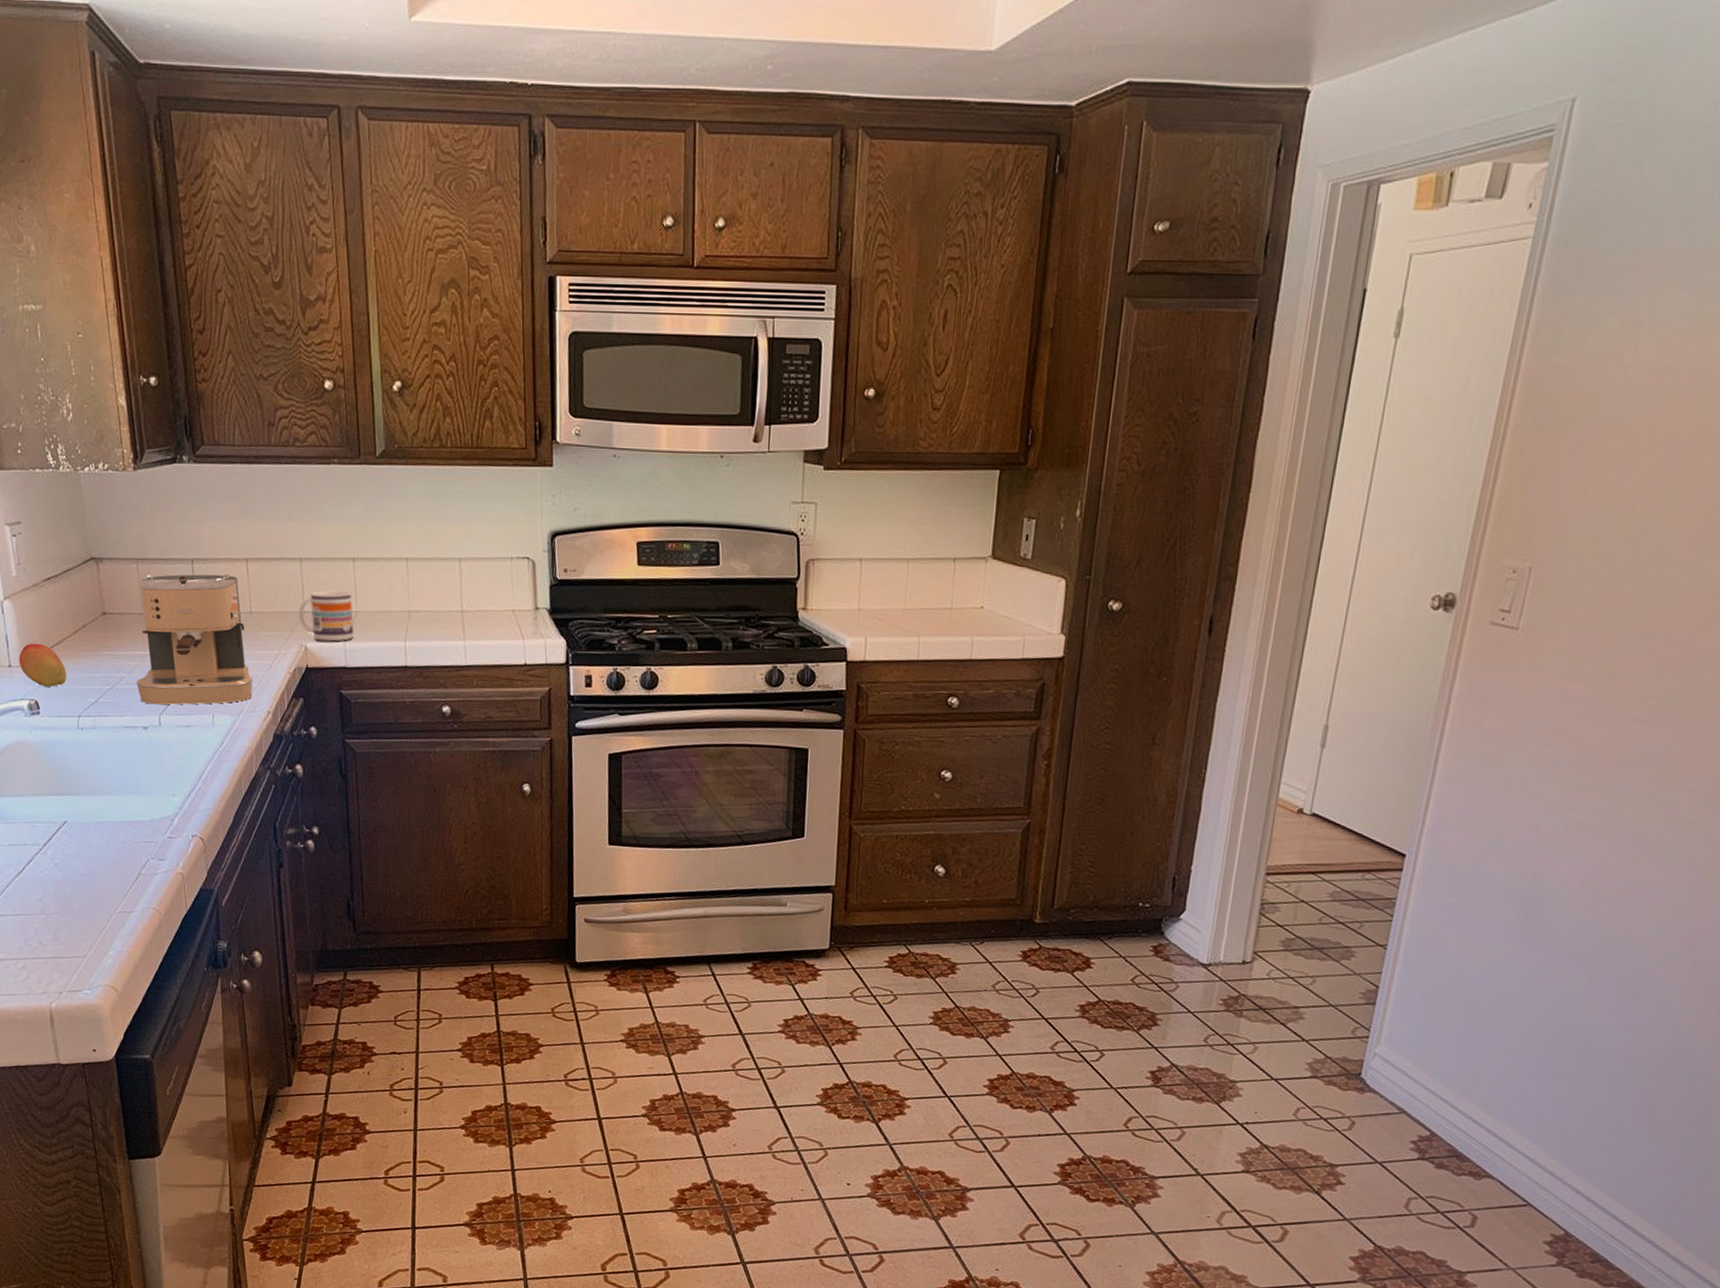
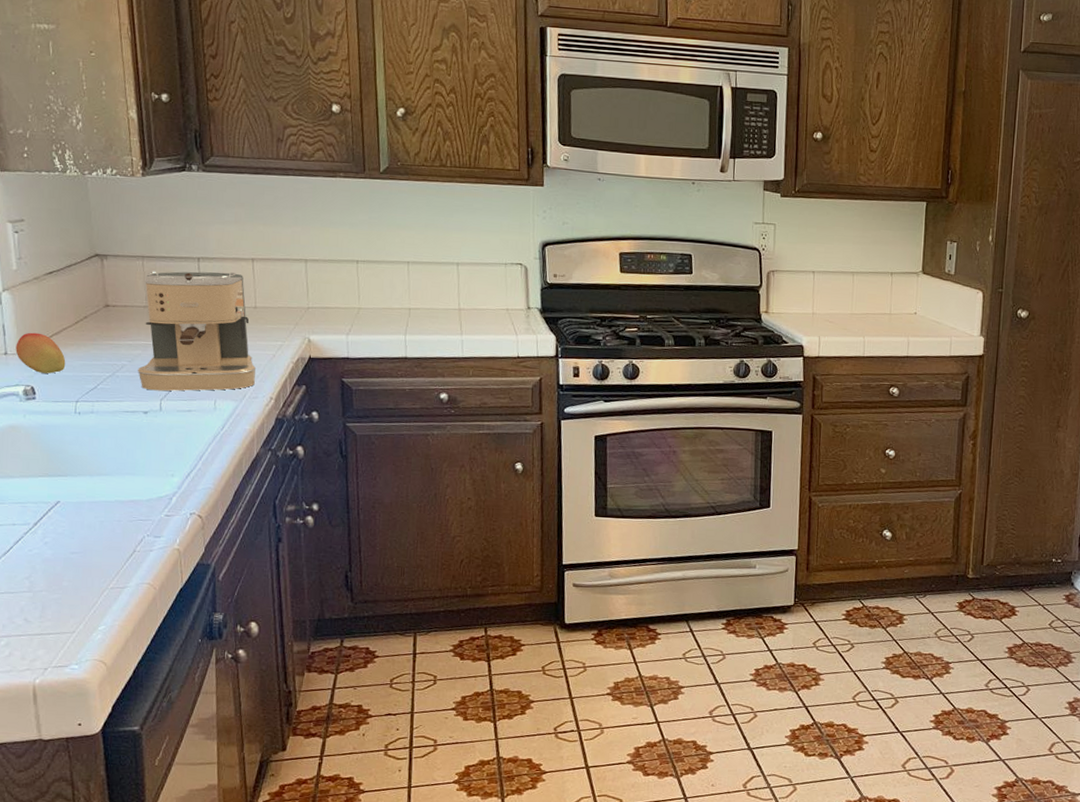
mug: present [298,590,354,642] -> none [302,288,357,335]

